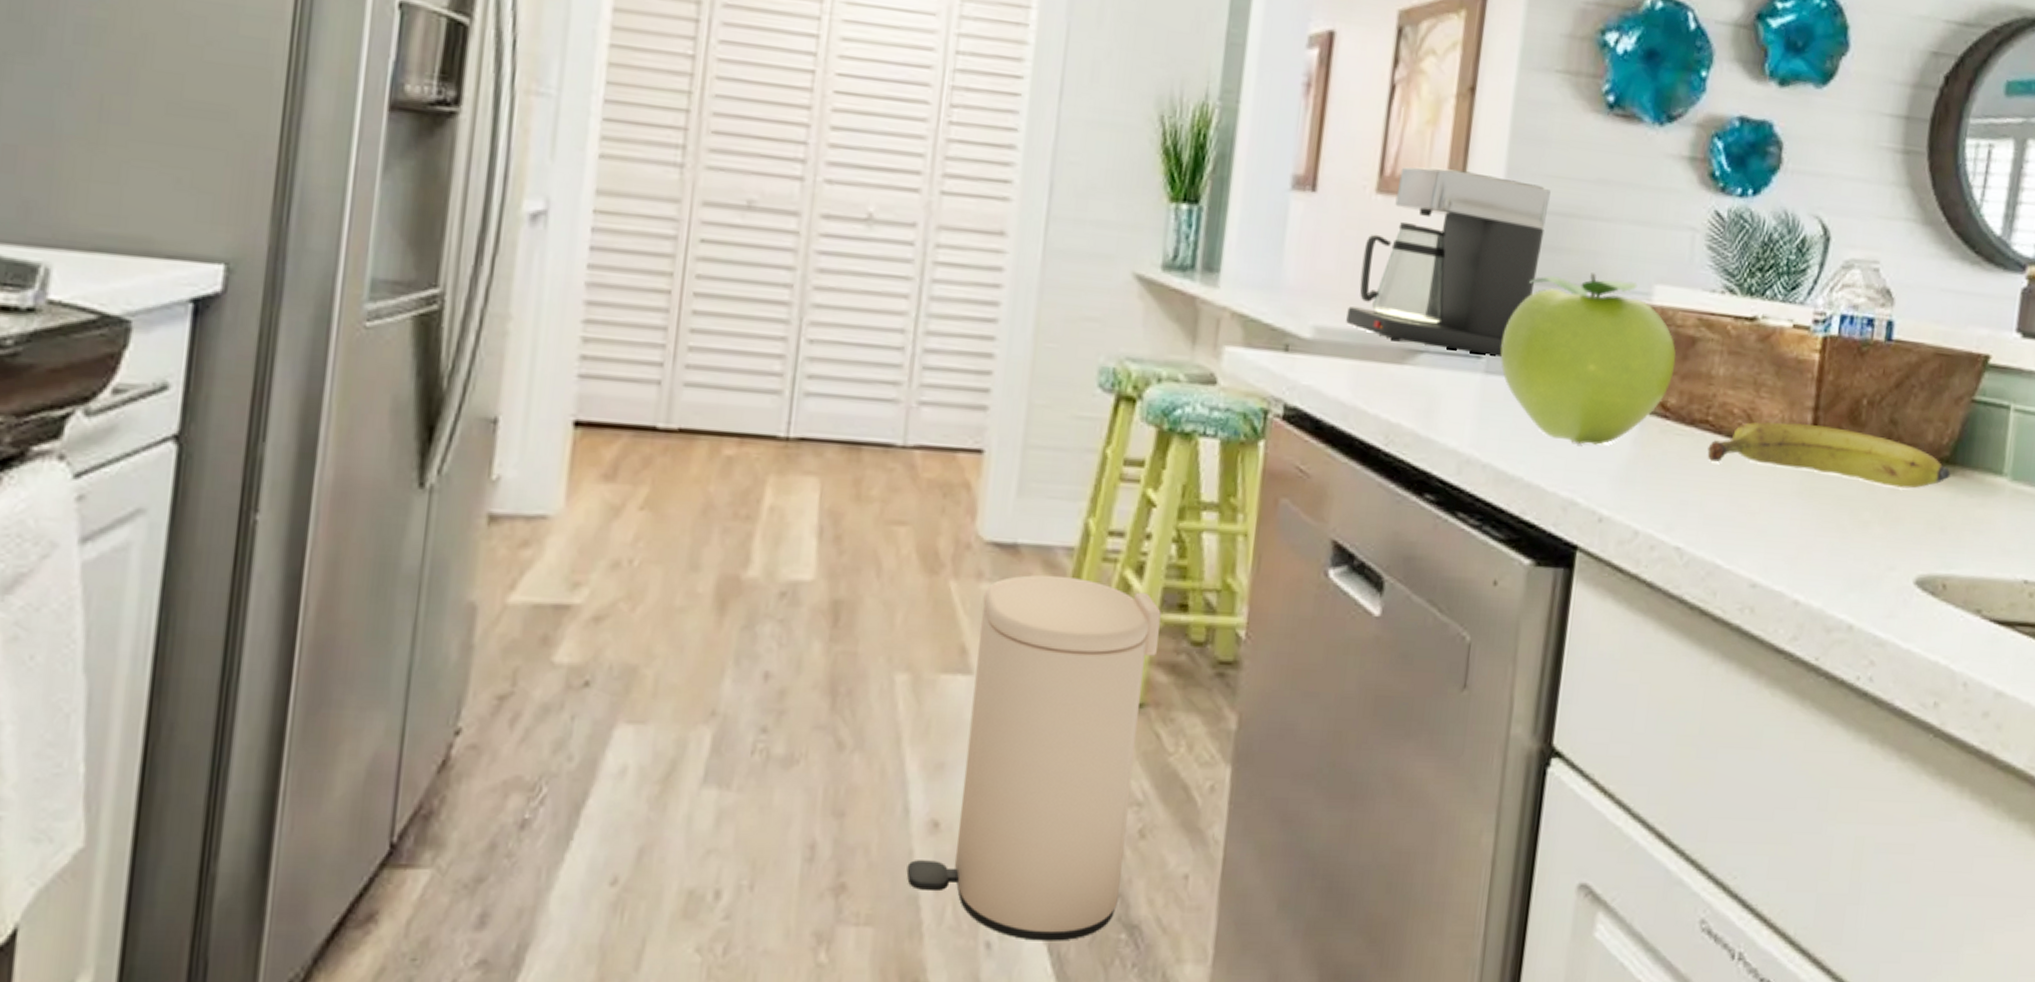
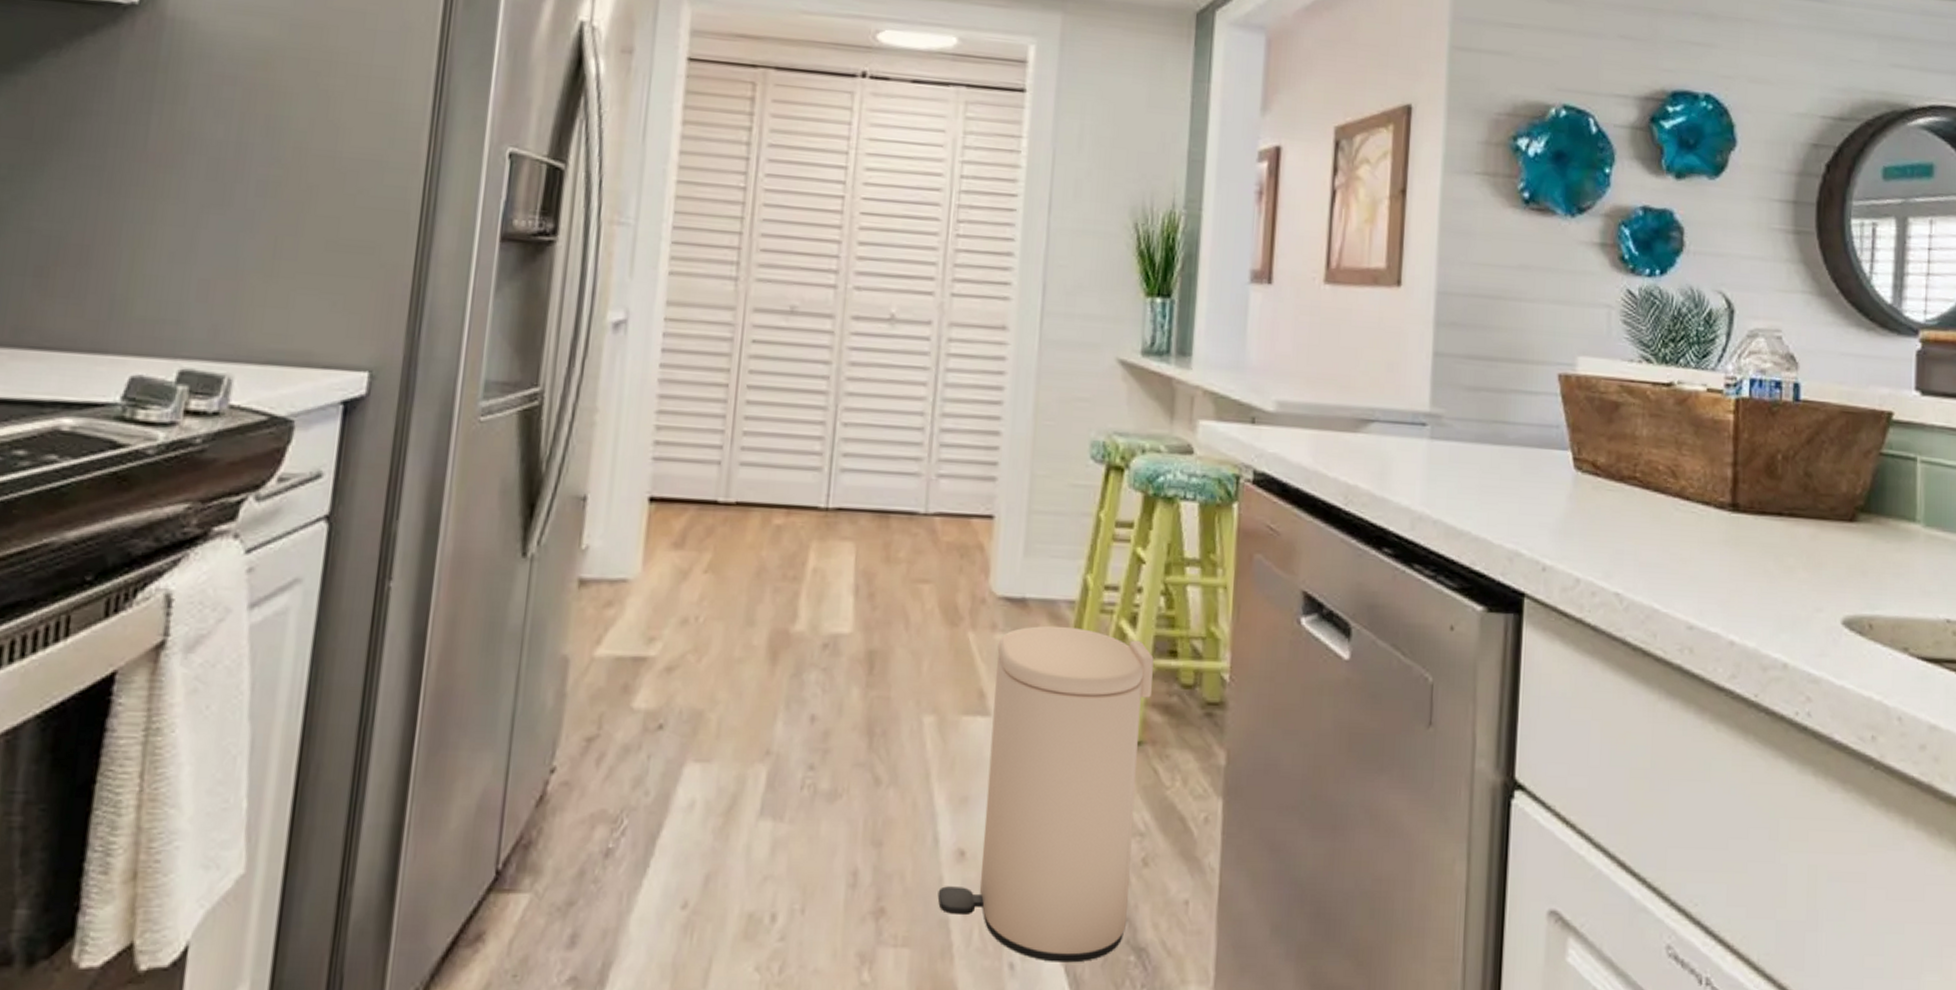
coffee maker: present [1346,167,1551,357] -> none [1304,260,1478,424]
fruit: present [1500,273,1676,445] -> none [1443,347,1602,501]
banana: present [1707,422,1951,489] -> none [1637,477,1866,536]

